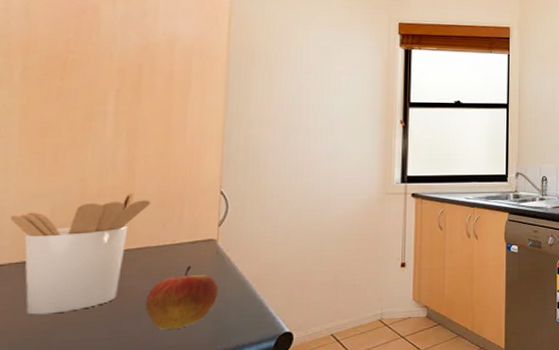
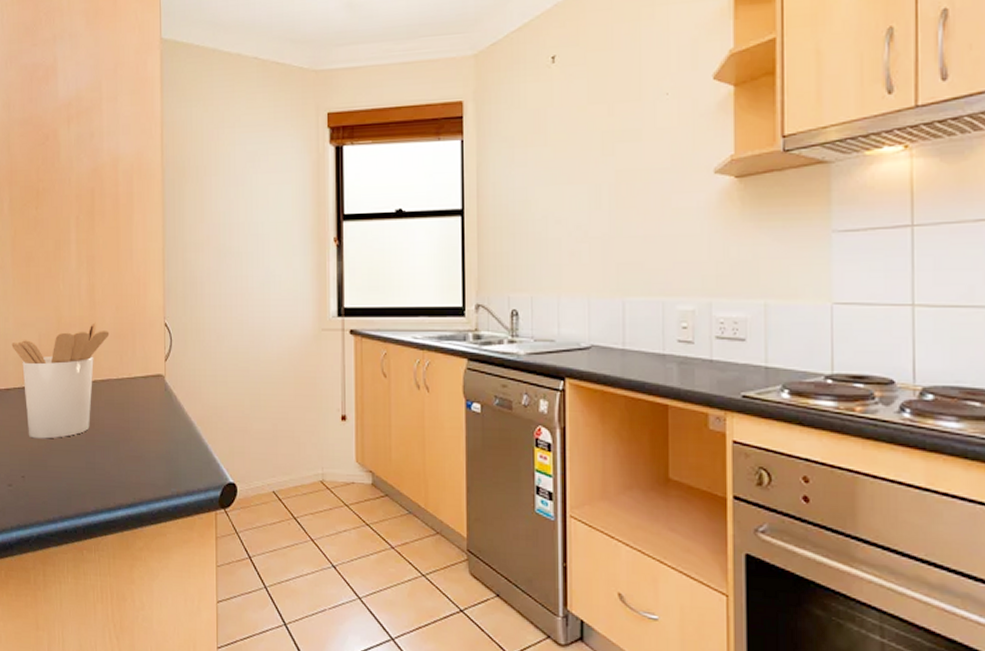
fruit: present [145,266,219,330] -> none [111,402,169,467]

